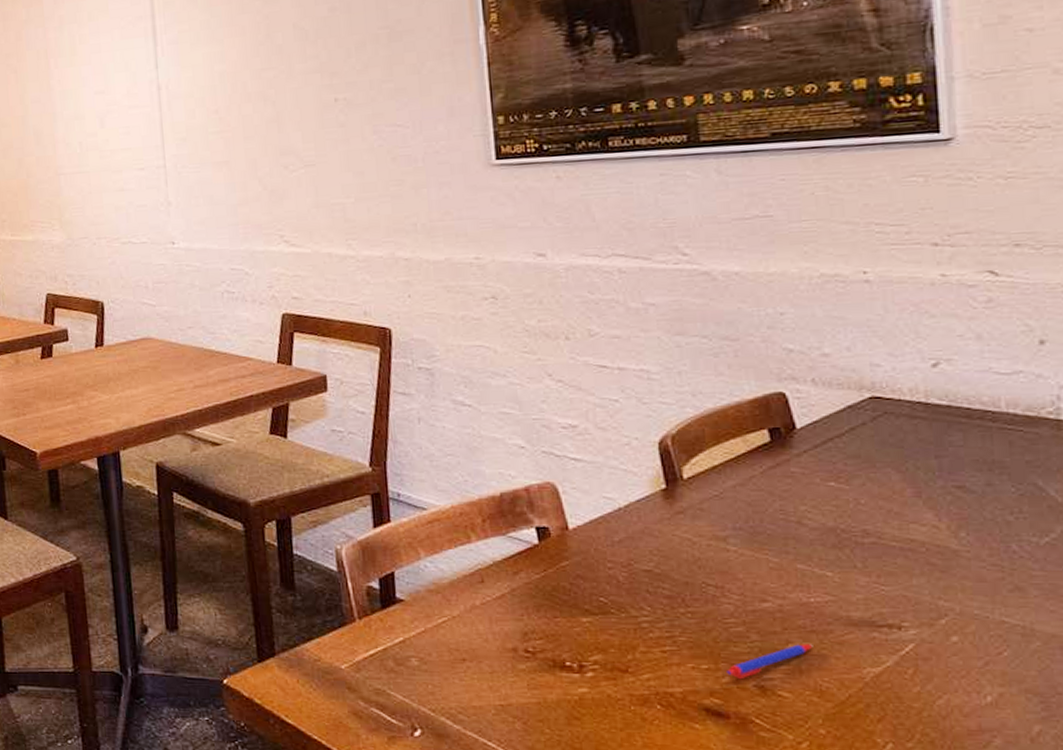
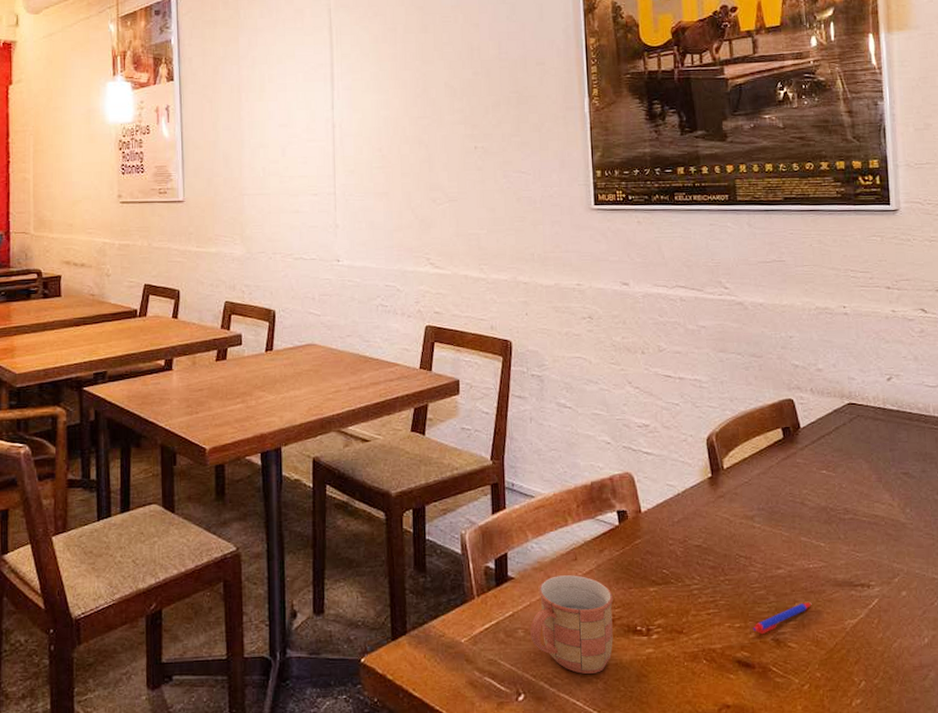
mug: none [426,598,534,712] -> present [530,574,613,674]

